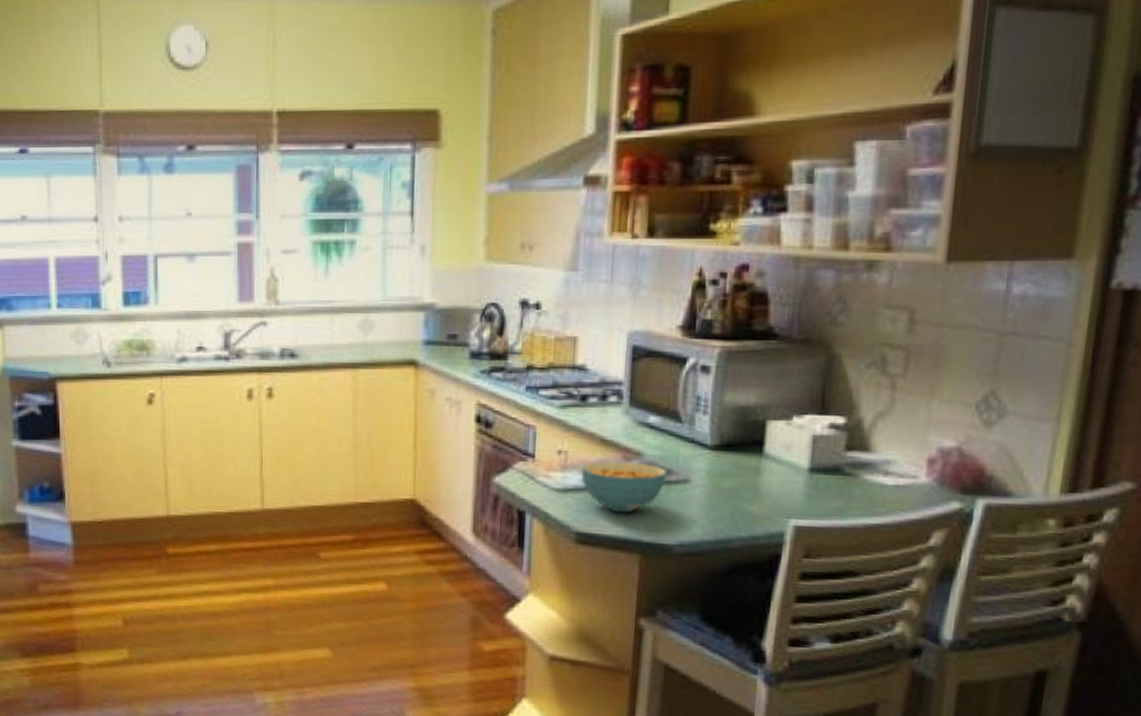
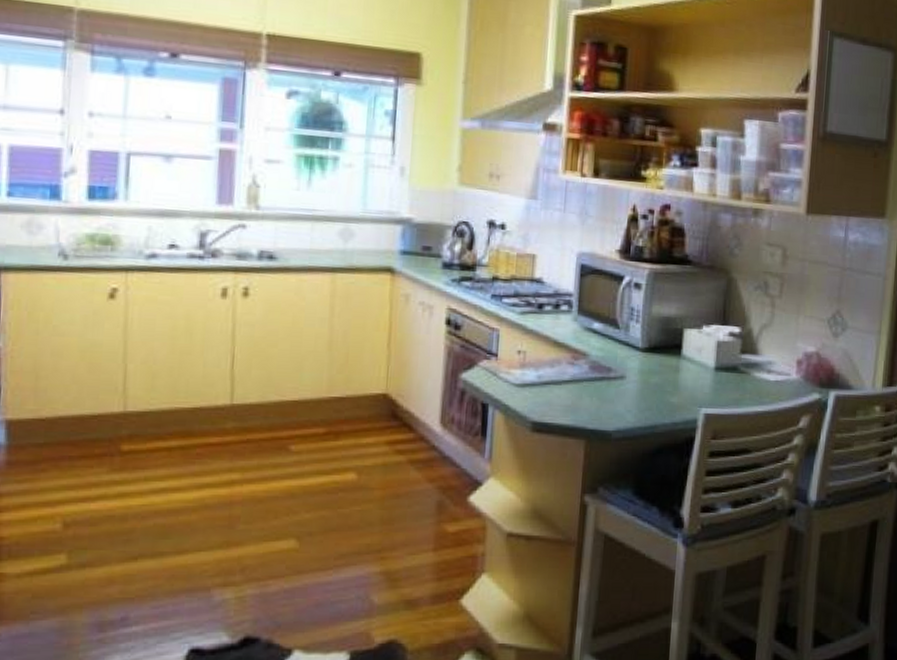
cereal bowl: present [581,460,667,513] -> none [537,360,607,405]

